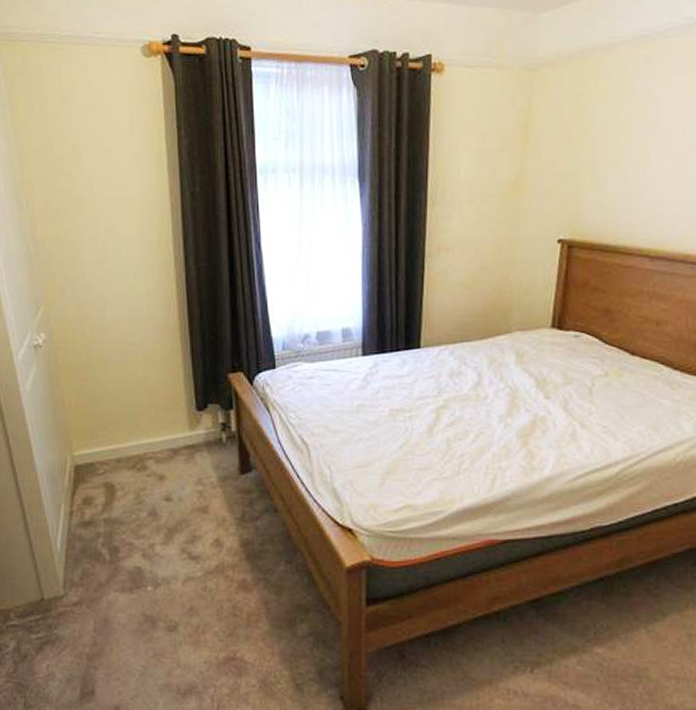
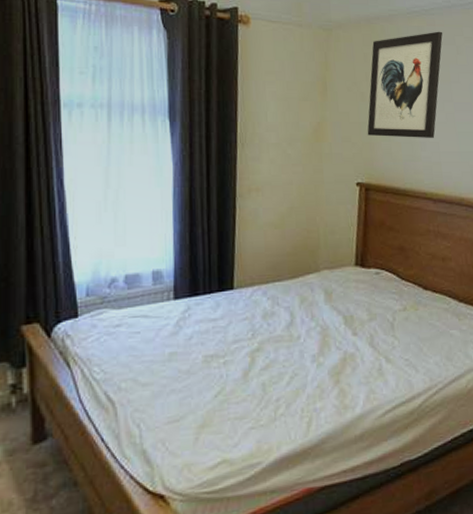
wall art: none [573,57,679,188] -> present [367,31,443,138]

